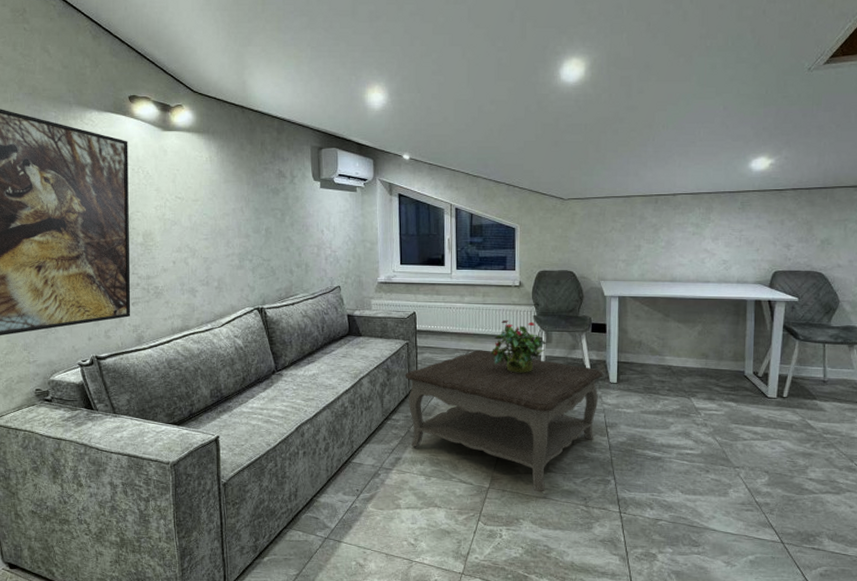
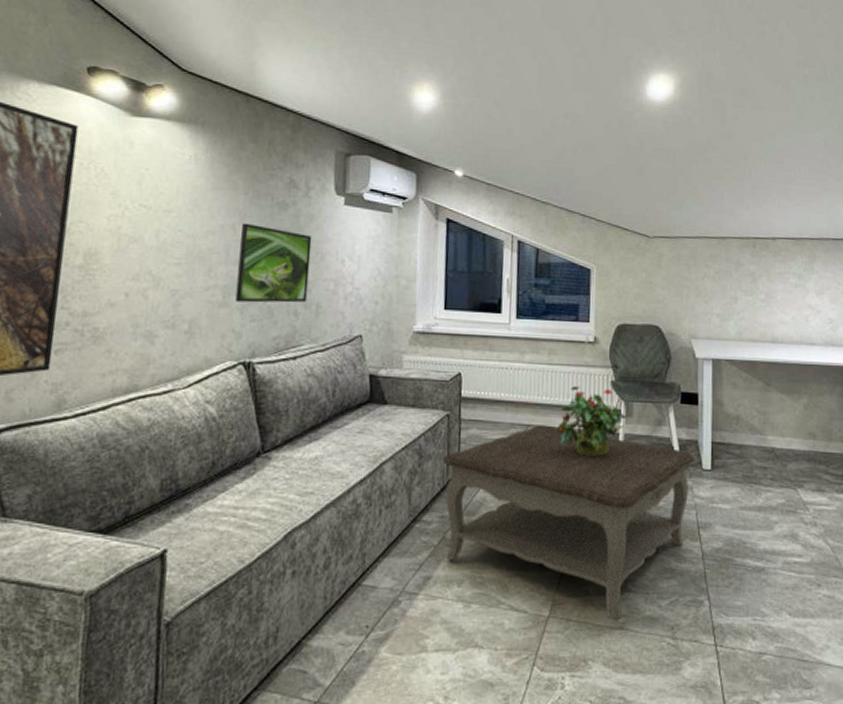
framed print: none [248,206,299,265] -> present [235,222,312,303]

